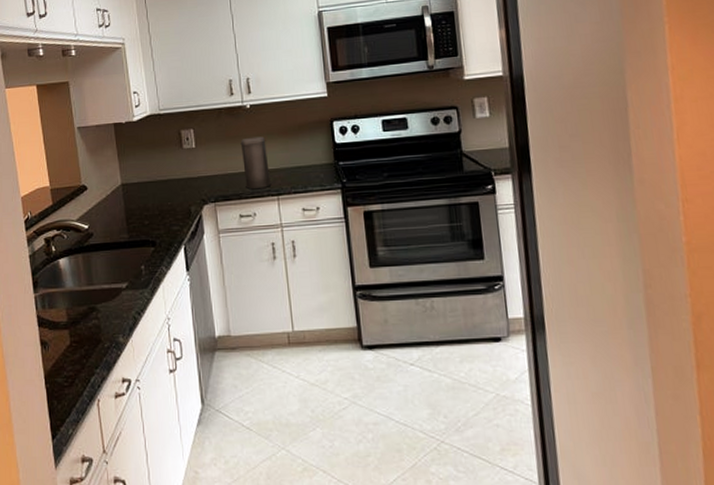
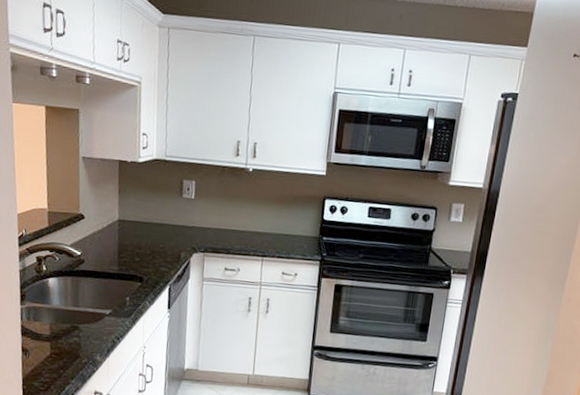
canister: present [240,136,272,190] -> none [235,198,262,249]

